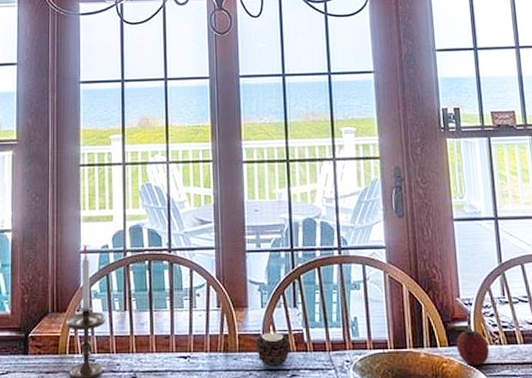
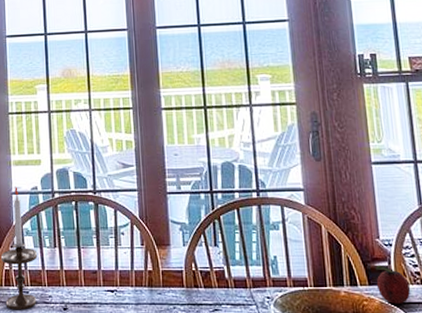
candle: present [255,330,291,369] -> none [178,267,213,304]

